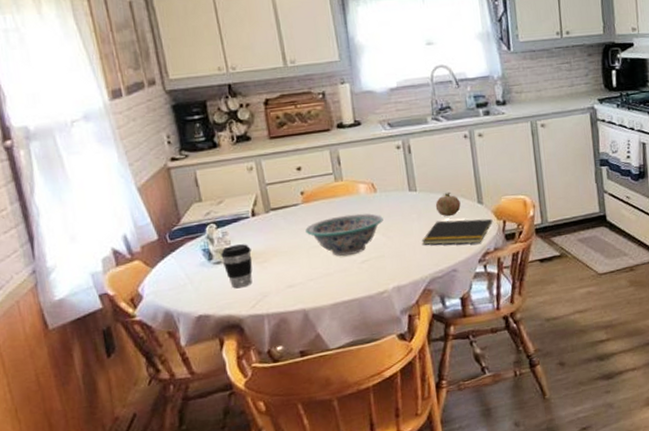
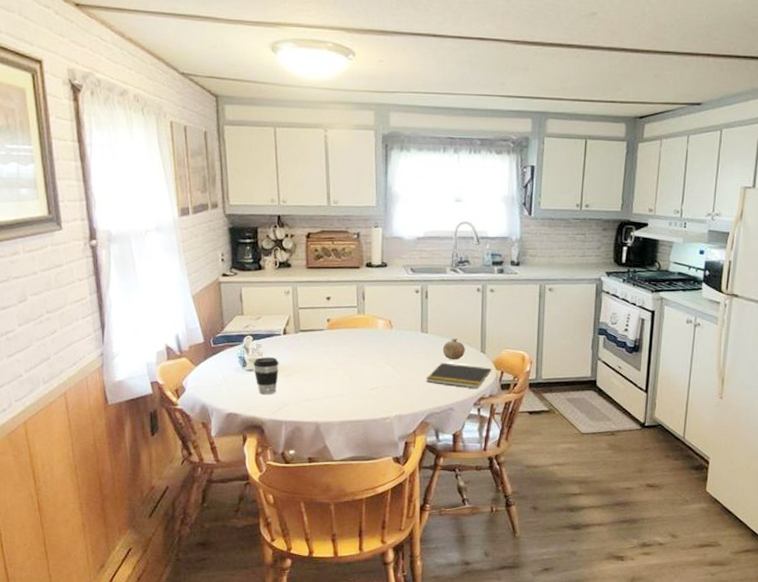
decorative bowl: present [305,213,383,256] -> none [327,345,395,381]

